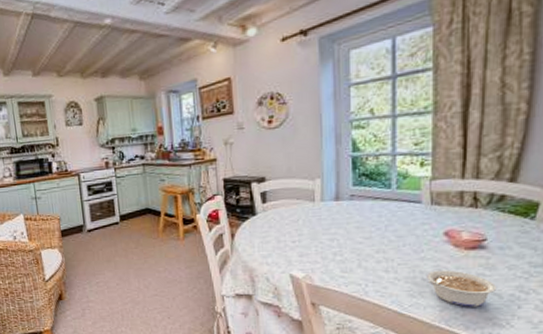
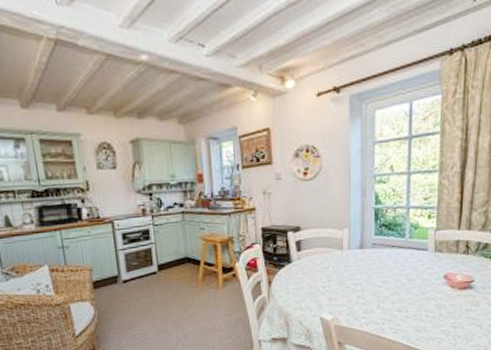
legume: present [425,270,498,307] -> none [429,307,480,338]

